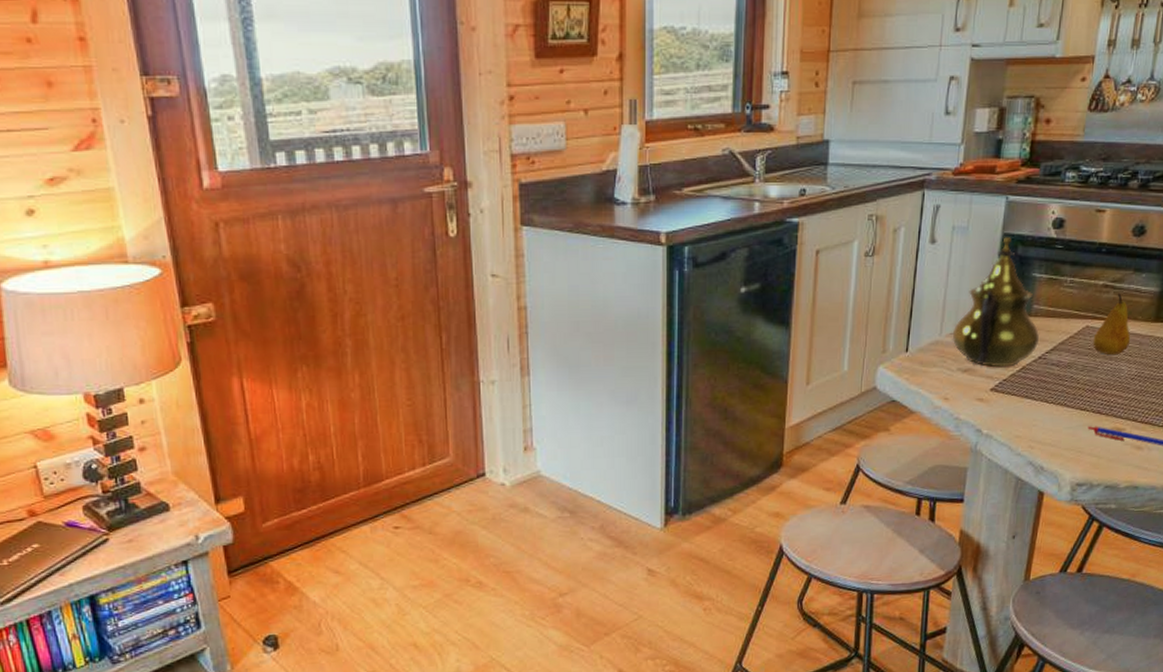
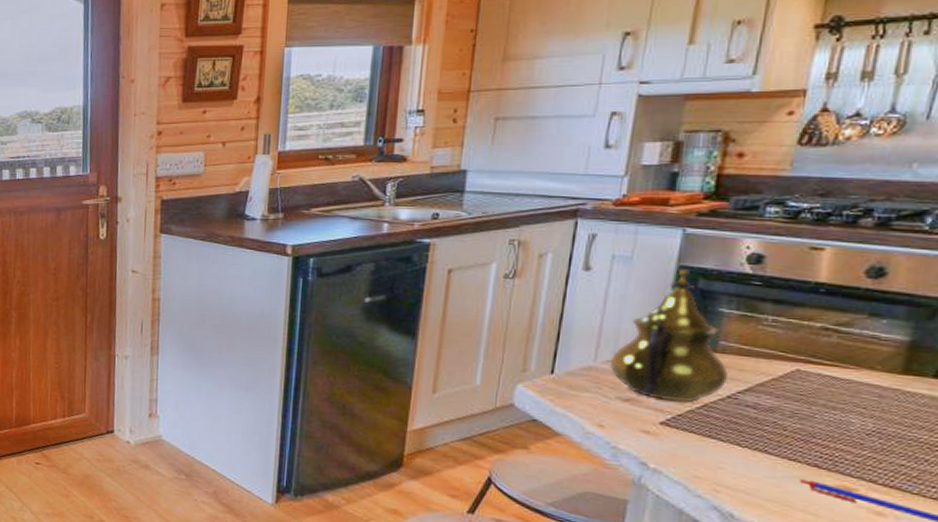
fruit: present [1093,292,1131,356] -> none [806,337,865,406]

